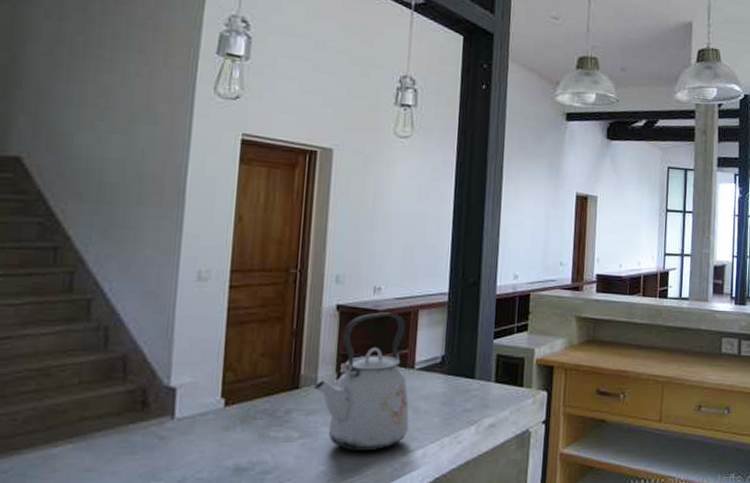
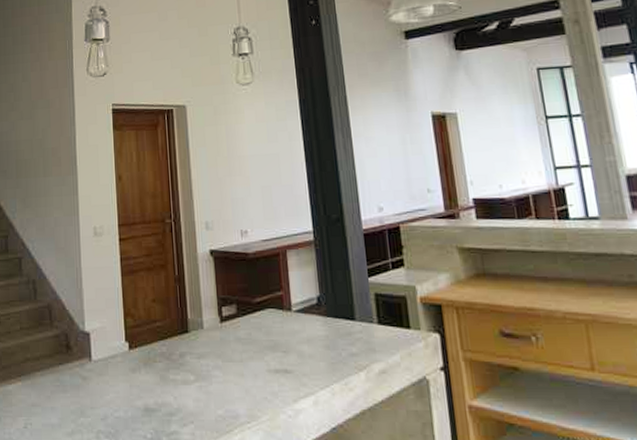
kettle: present [313,312,409,451] -> none [201,255,296,396]

